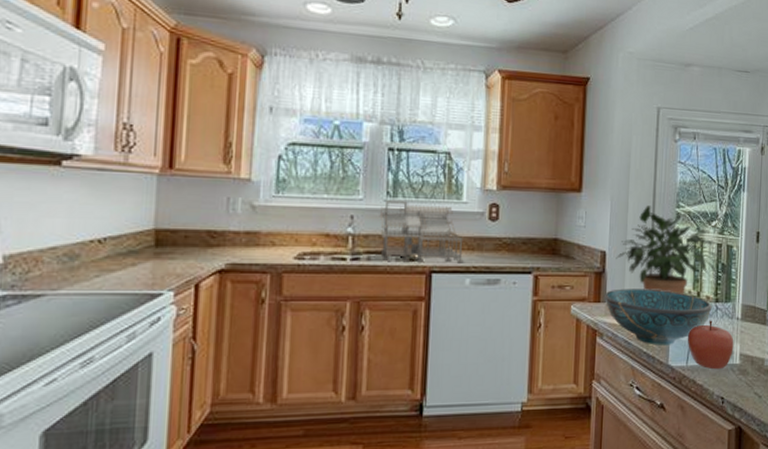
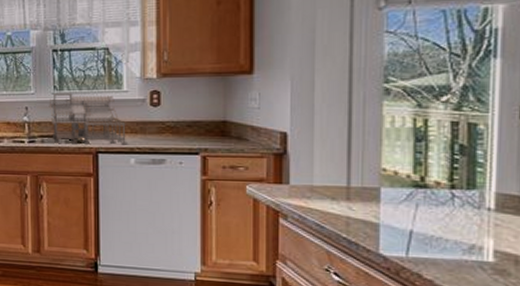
decorative bowl: present [603,288,712,347] -> none [286,170,445,234]
potted plant: present [616,205,722,294] -> none [300,83,460,179]
fruit: present [687,320,734,370] -> none [406,209,483,266]

